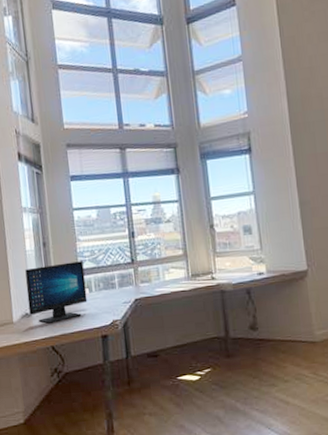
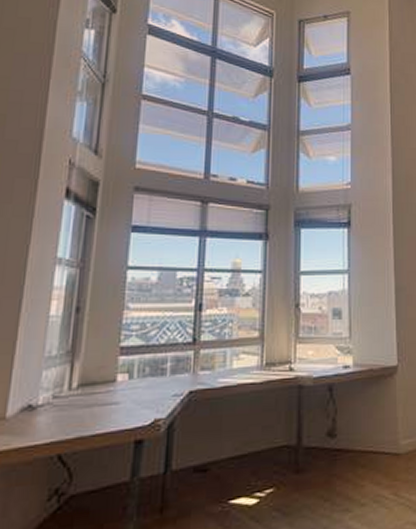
computer monitor: present [25,261,88,325] -> none [34,336,128,423]

